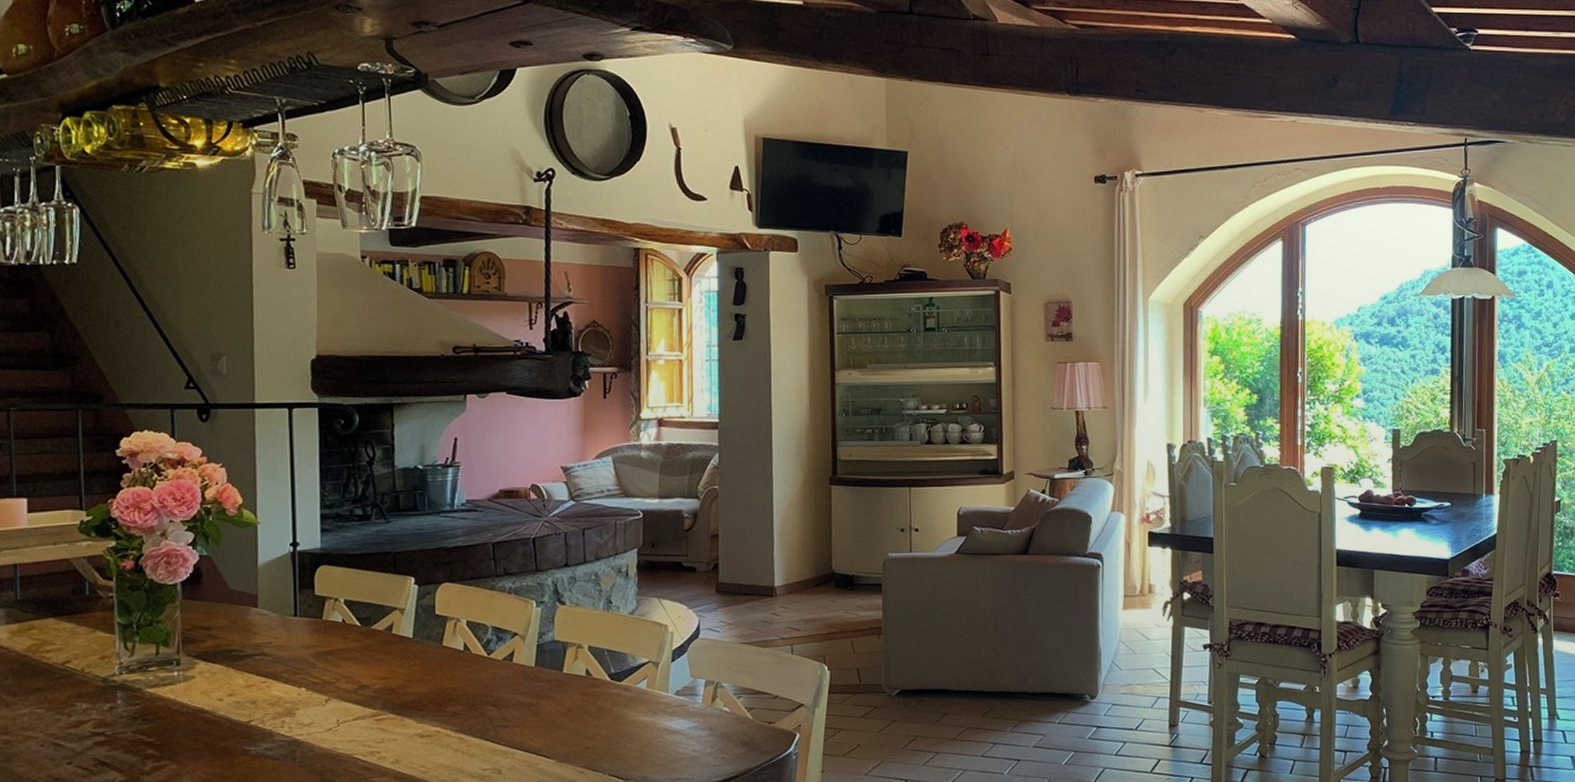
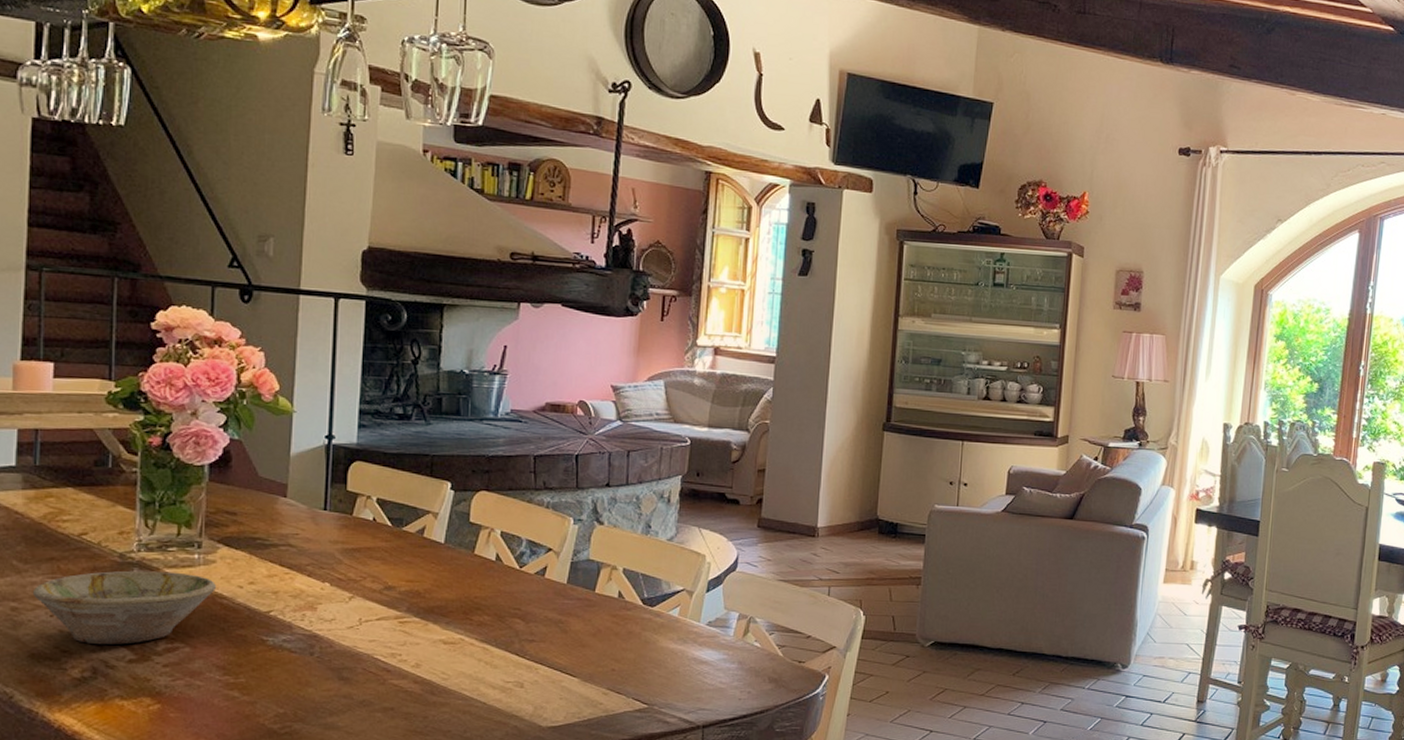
bowl: none [22,691,198,769] -> present [32,570,217,644]

